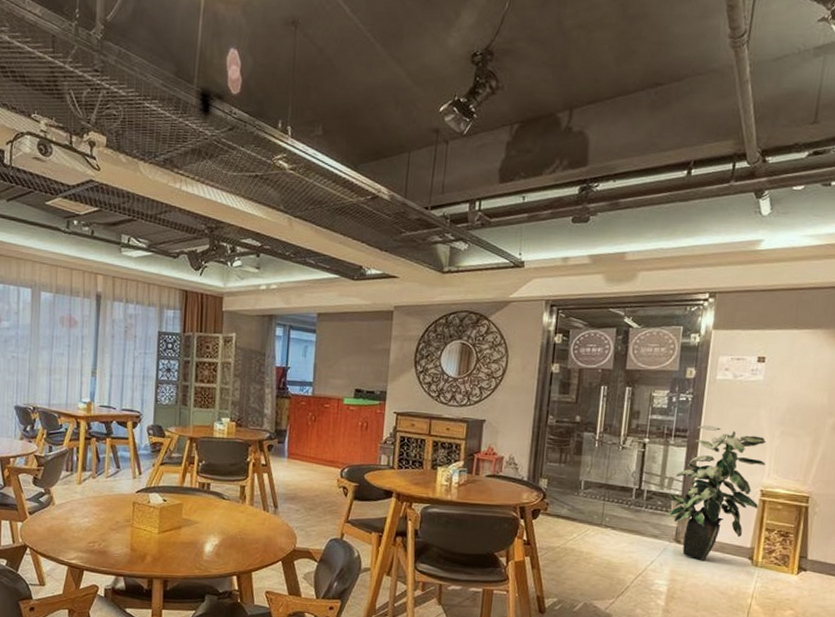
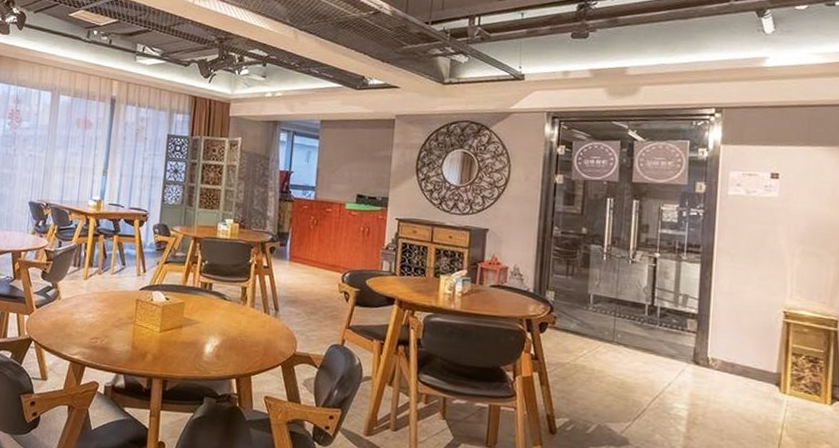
indoor plant: present [668,425,766,561] -> none [684,241,788,386]

